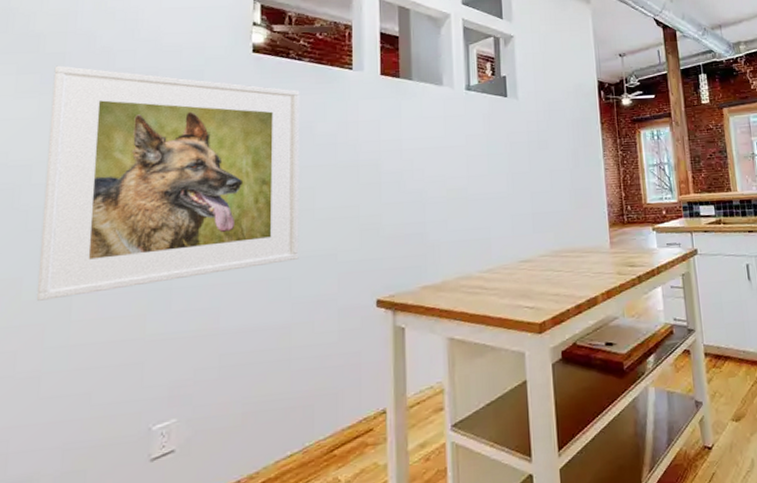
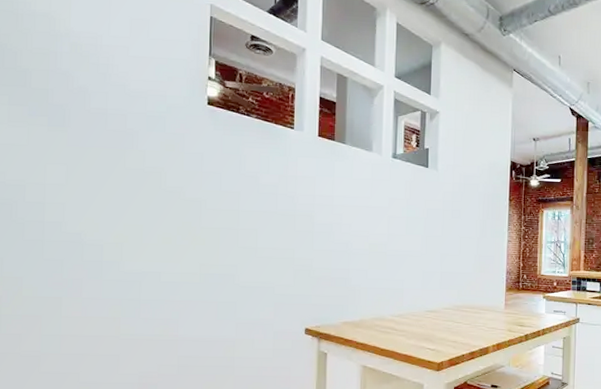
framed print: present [36,65,300,301] -> none [34,100,248,298]

